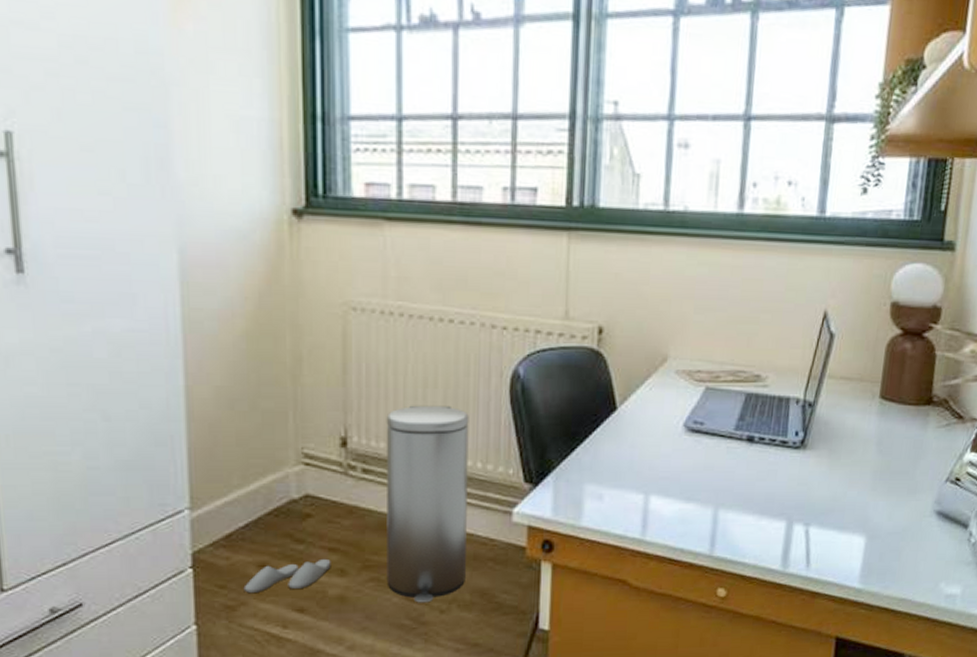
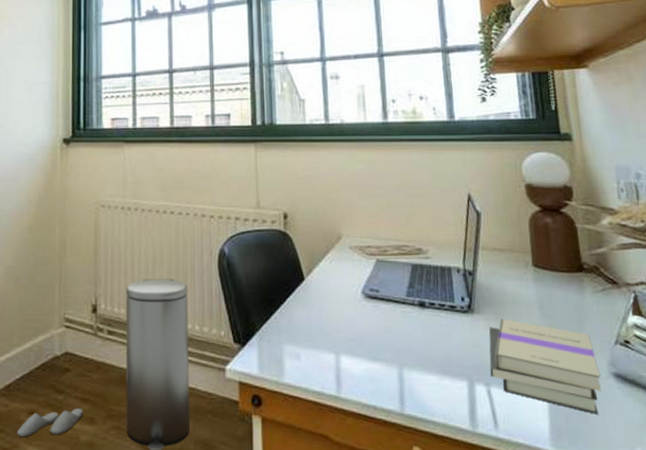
books: none [812,455,924,552] -> present [488,318,601,414]

